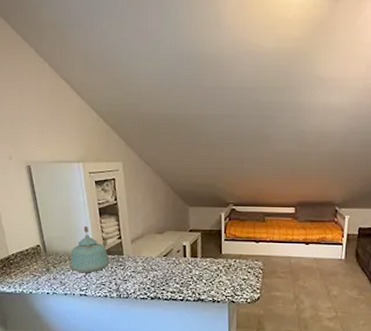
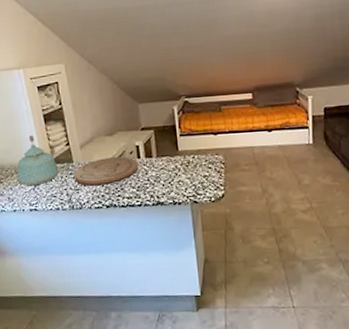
cutting board: none [123,253,184,279] -> present [74,156,139,187]

